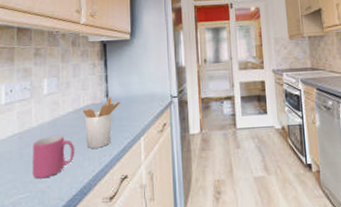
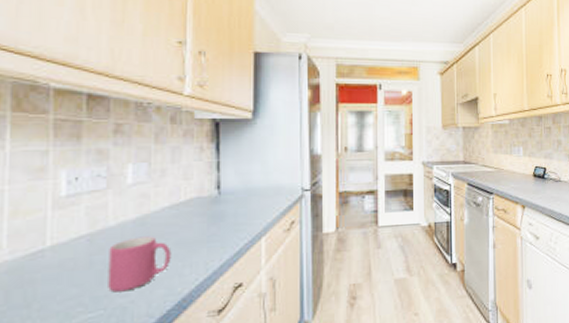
utensil holder: present [83,97,120,149] -> none [185,188,236,252]

